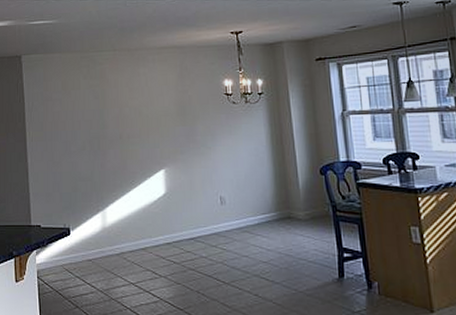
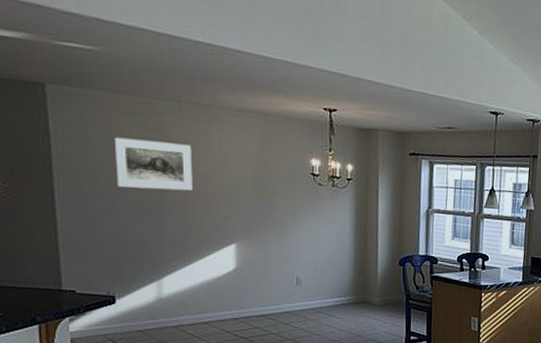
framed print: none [67,85,127,130] -> present [114,137,193,191]

